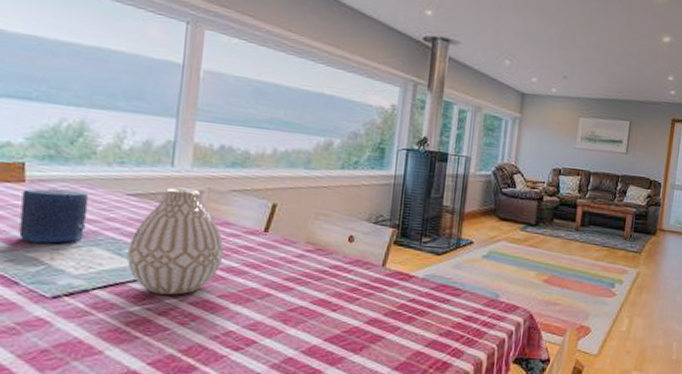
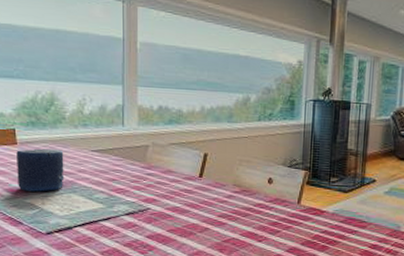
vase: present [127,187,224,295] -> none [97,143,169,230]

